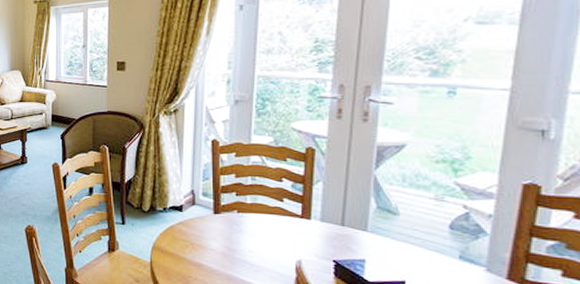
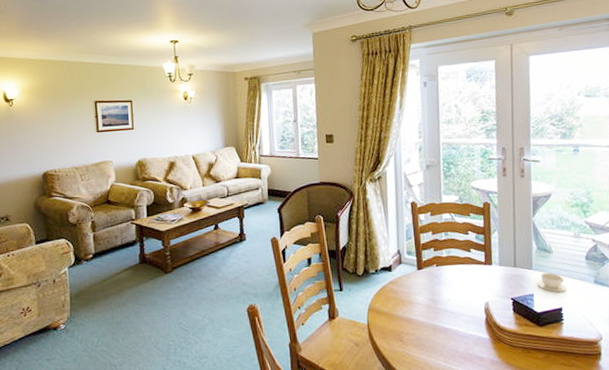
teacup: none [372,237,414,263] -> present [537,272,566,293]

